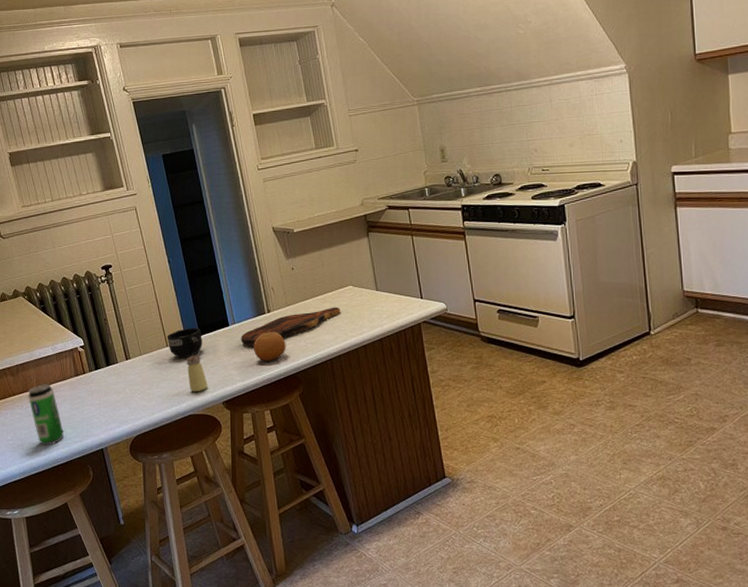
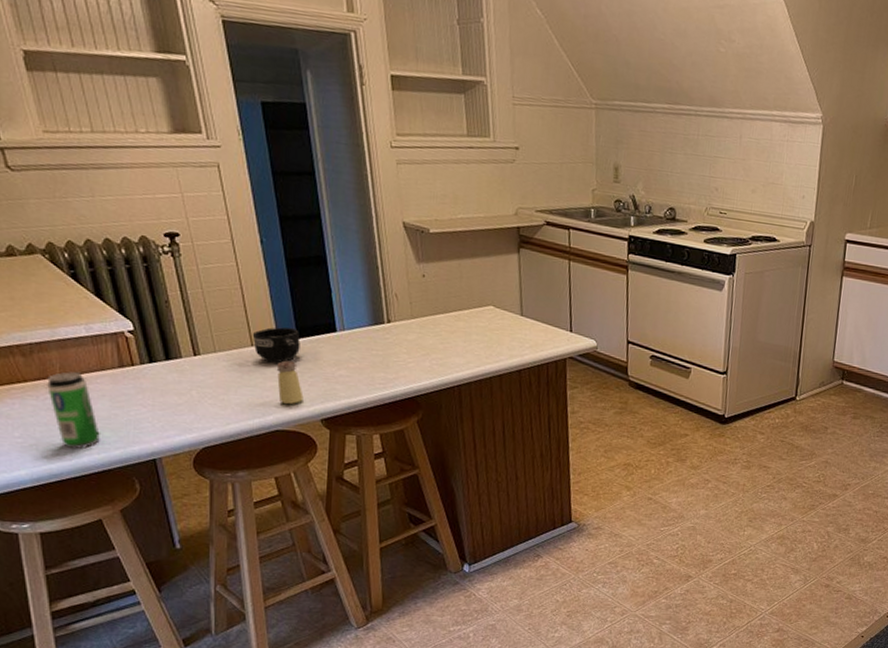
cutting board: present [241,307,340,346] -> none [350,327,477,359]
fruit: present [254,332,286,362] -> none [366,345,407,380]

